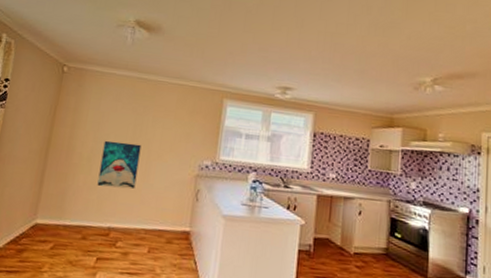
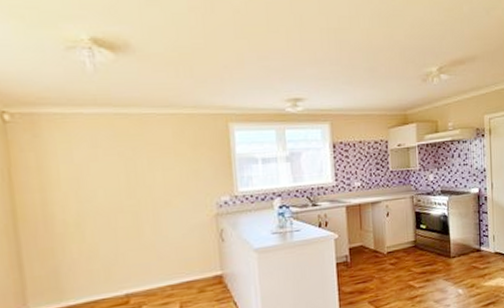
wall art: present [97,140,142,190] -> none [92,194,147,253]

